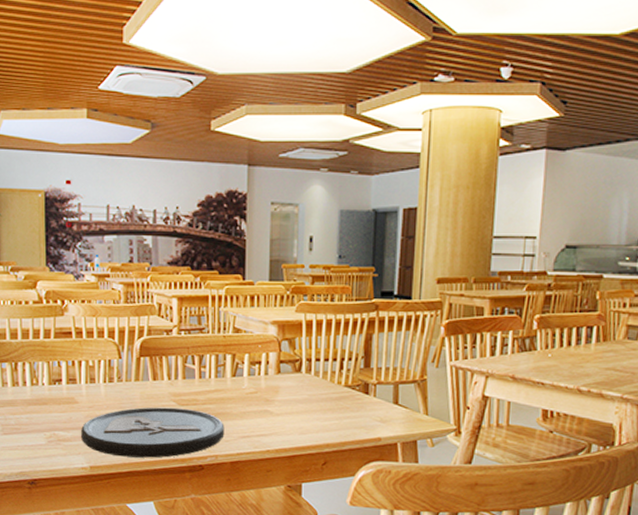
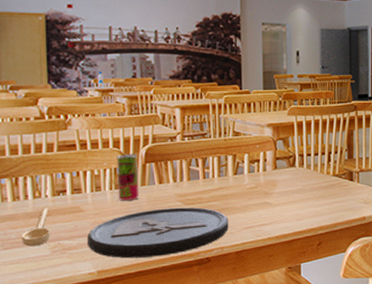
spoon: none [20,395,47,434] -> present [22,207,51,247]
beverage can: none [111,345,133,396] -> present [117,154,140,201]

